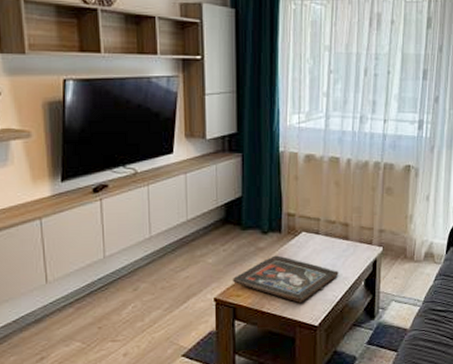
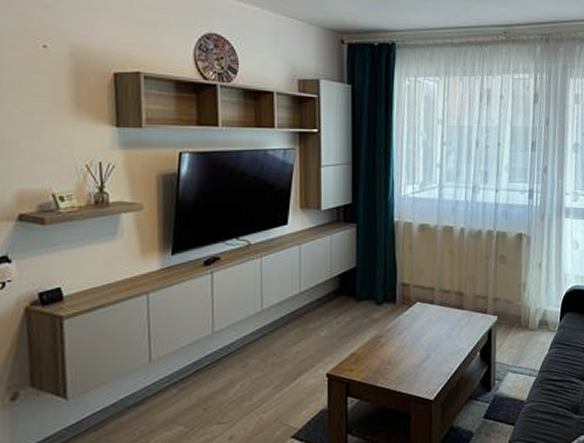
religious icon: present [232,255,339,303] -> none [345,326,454,376]

